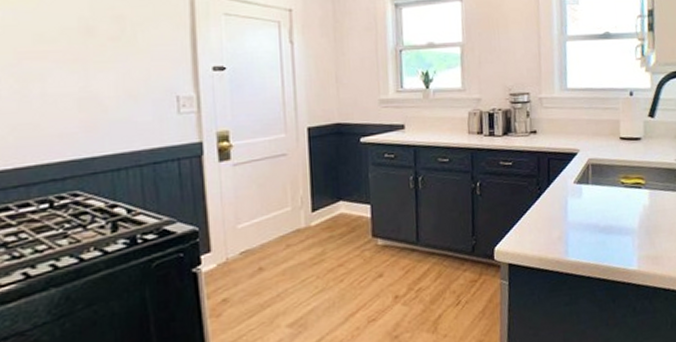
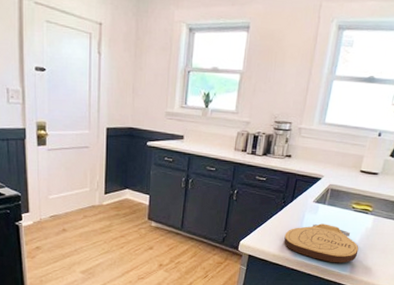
cutting board: none [548,208,642,257] -> present [284,223,359,263]

